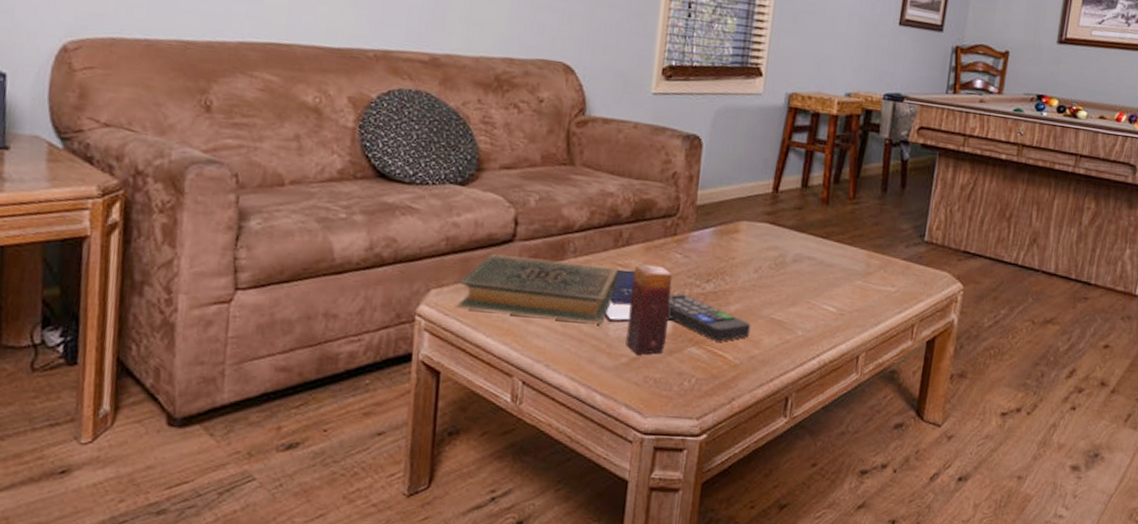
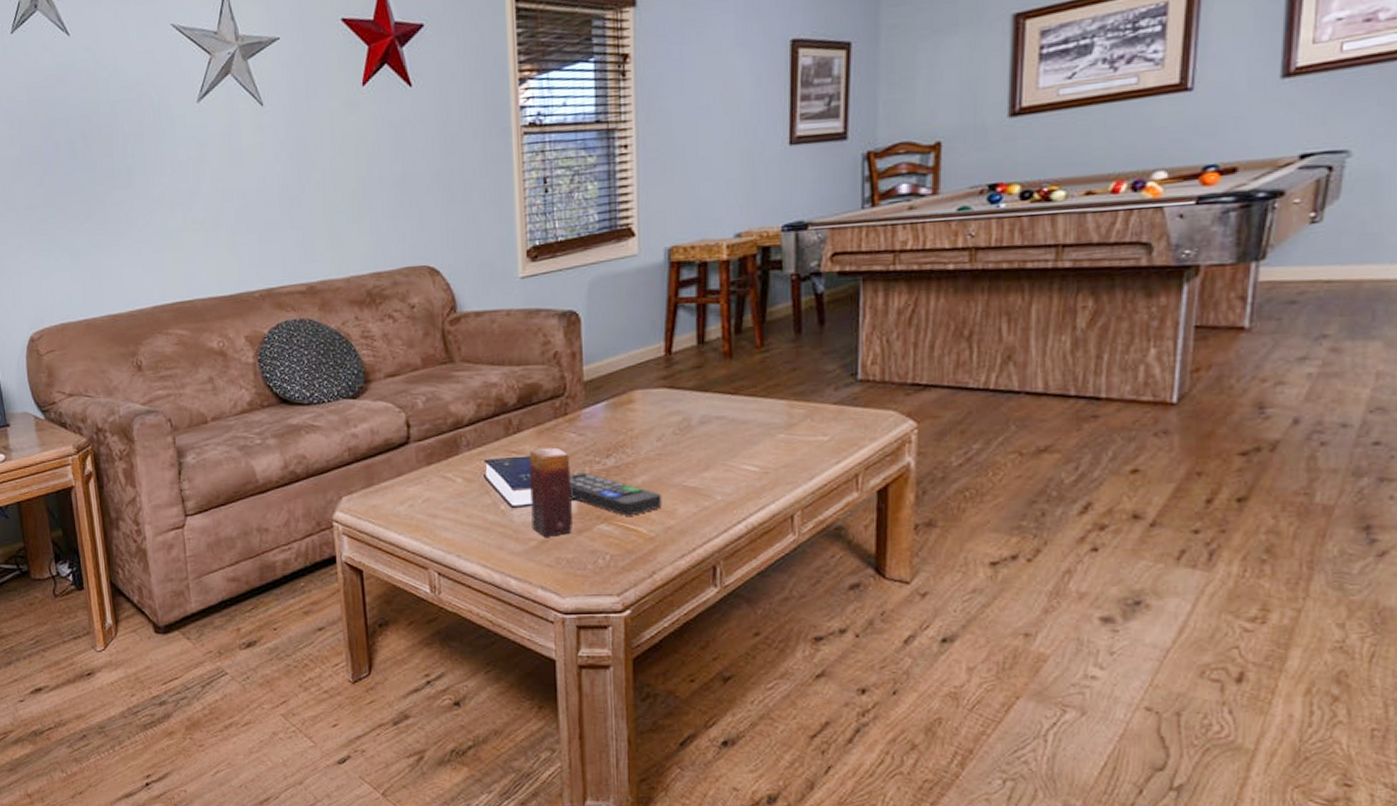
hardback book: present [456,253,619,324] -> none [366,455,515,512]

